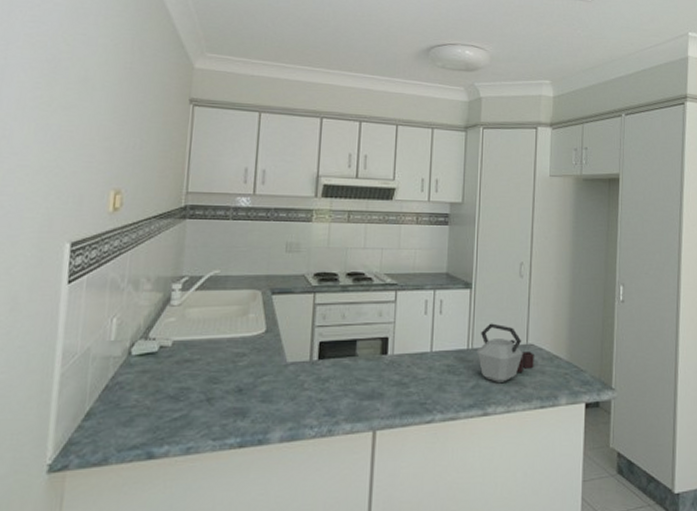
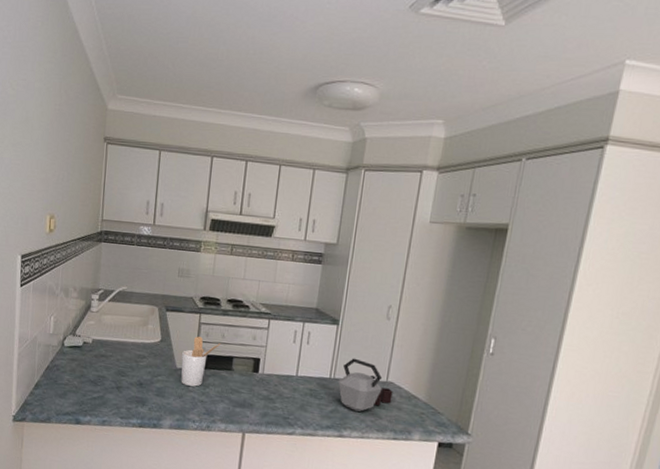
utensil holder: none [292,319,341,383] -> present [181,336,221,387]

